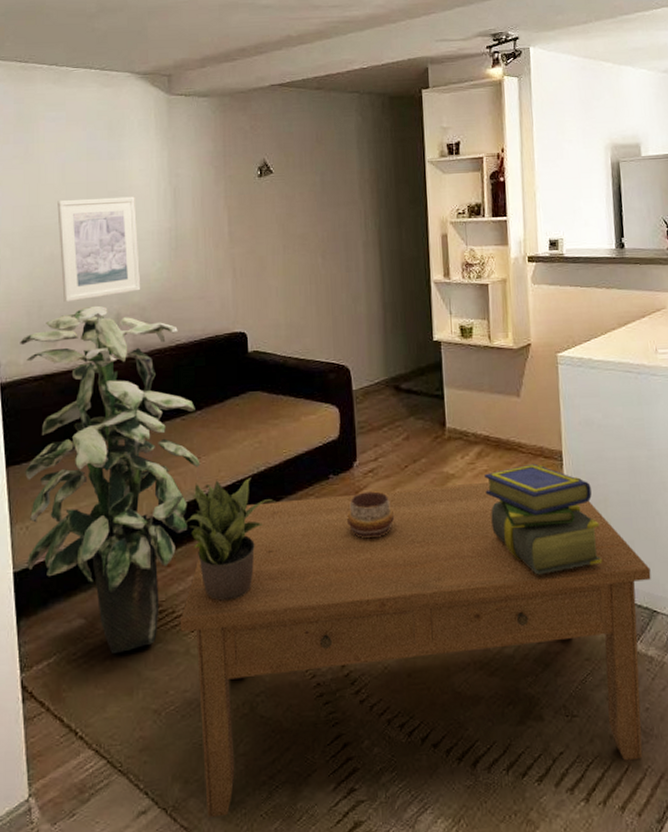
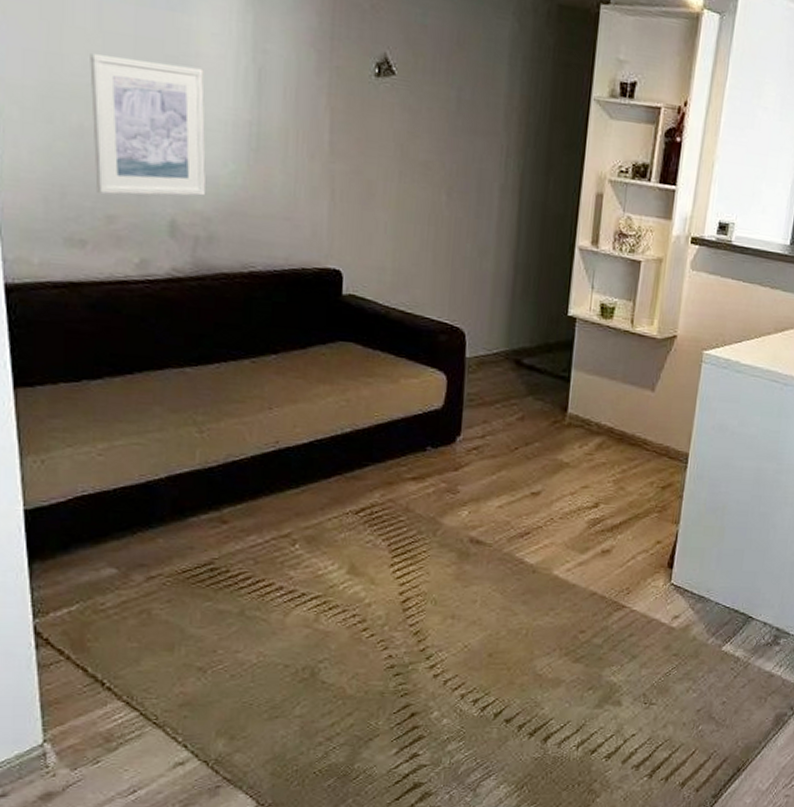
indoor plant: present [20,305,200,655] -> none [33,204,272,609]
coffee table: present [179,481,651,817] -> none [234,467,755,772]
potted plant: present [185,478,277,601] -> none [248,436,362,566]
decorative bowl: present [347,491,395,539] -> none [442,469,496,519]
stack of books: present [484,463,603,575] -> none [600,462,713,573]

